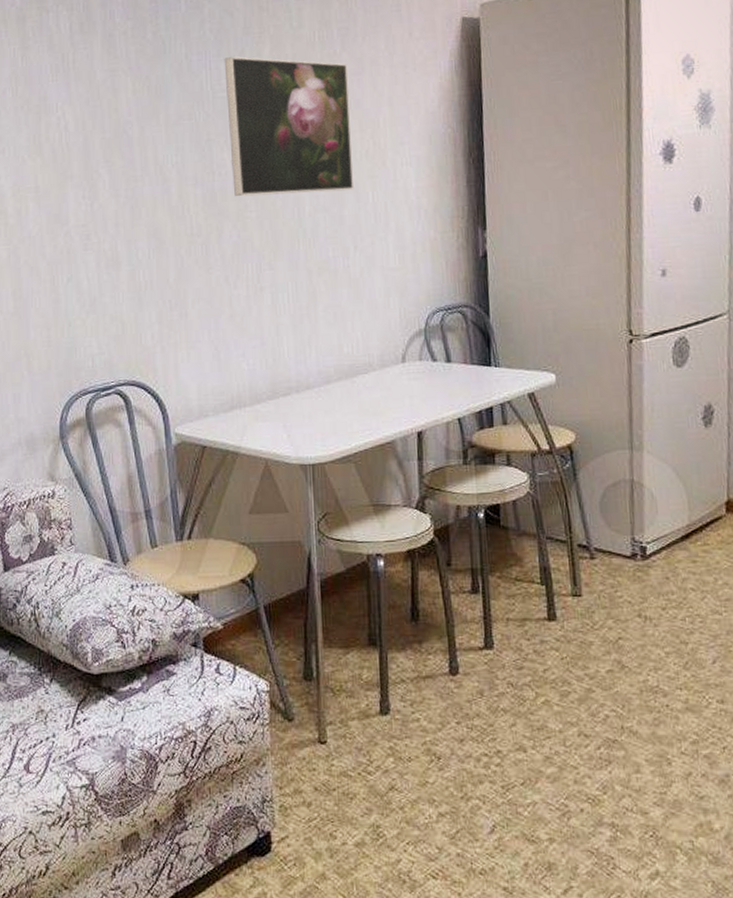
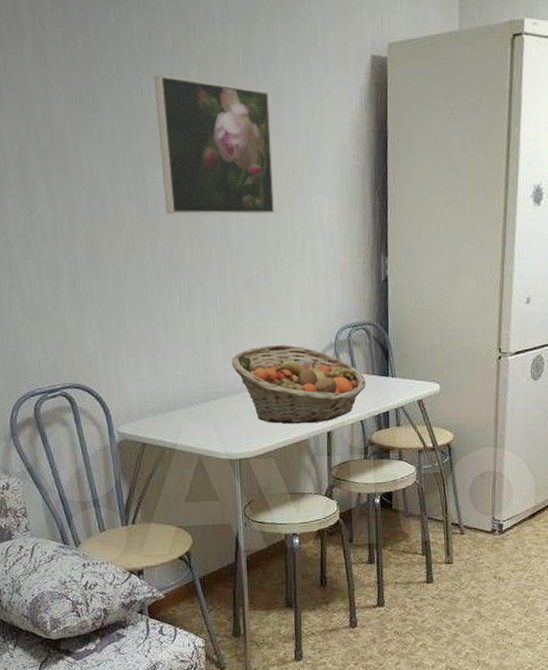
fruit basket: none [304,332,464,424] -> present [231,344,366,425]

